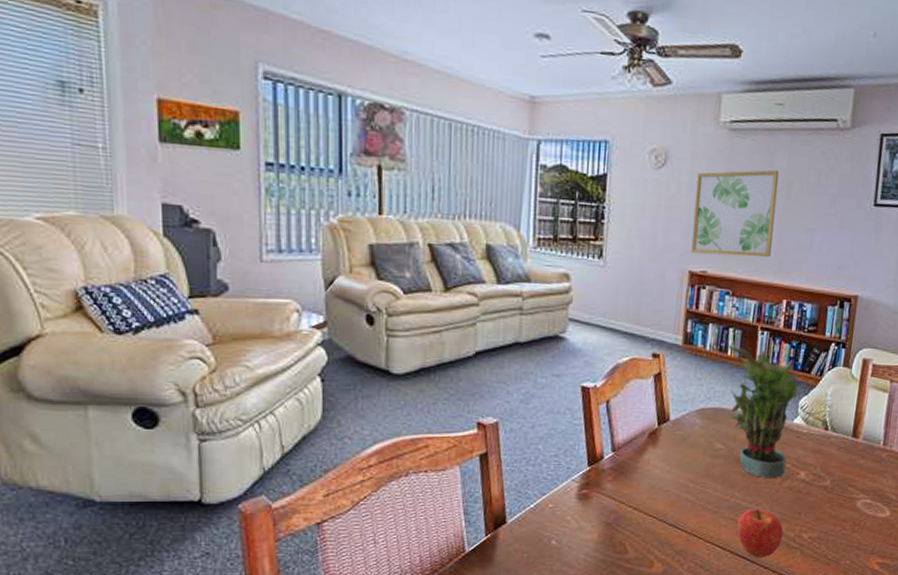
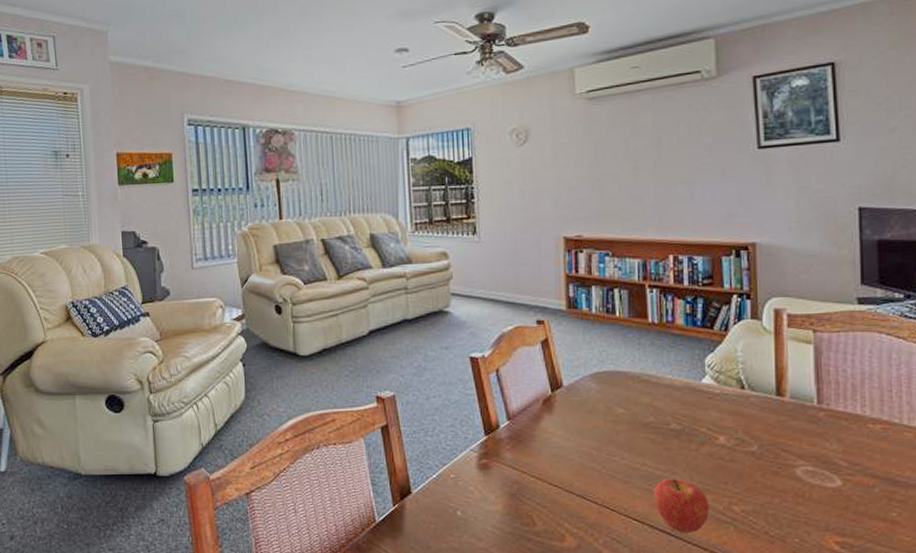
wall art: present [690,170,780,257] -> none [560,129,648,219]
potted plant: present [727,345,801,479] -> none [614,306,705,445]

